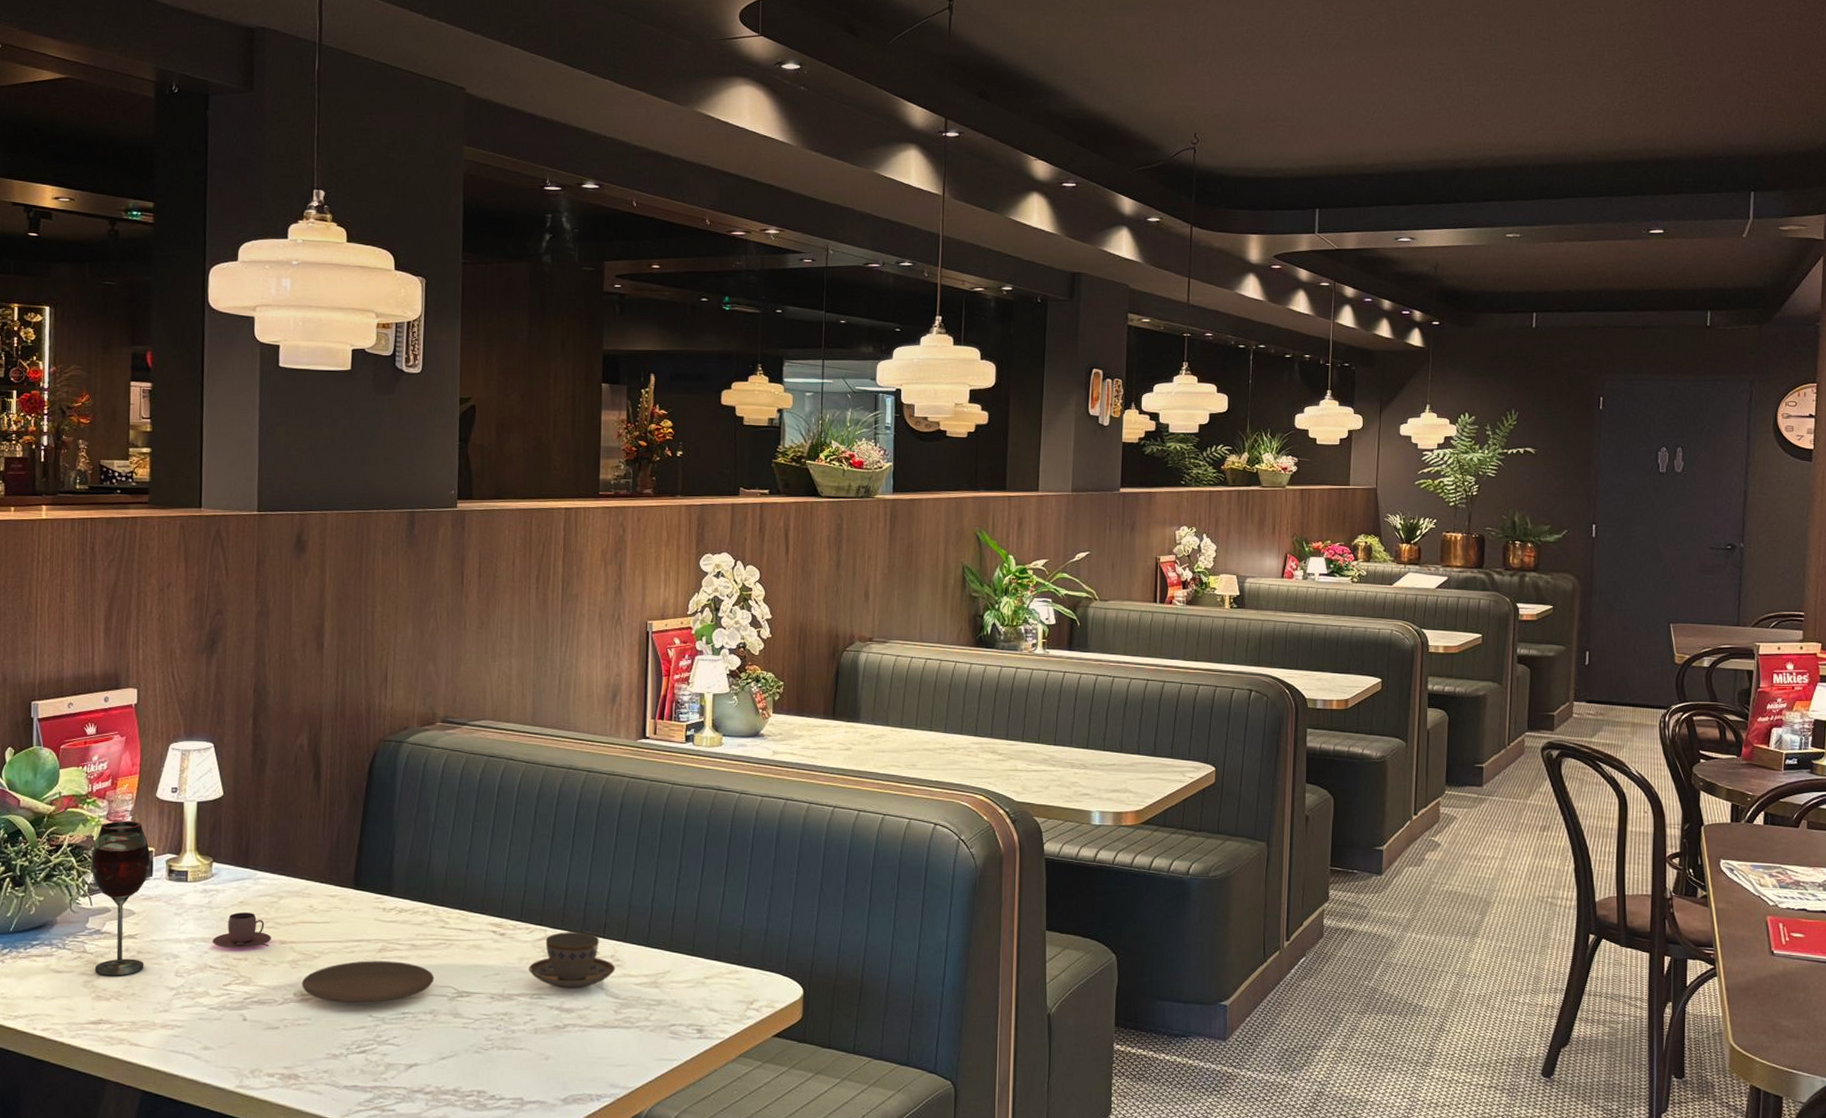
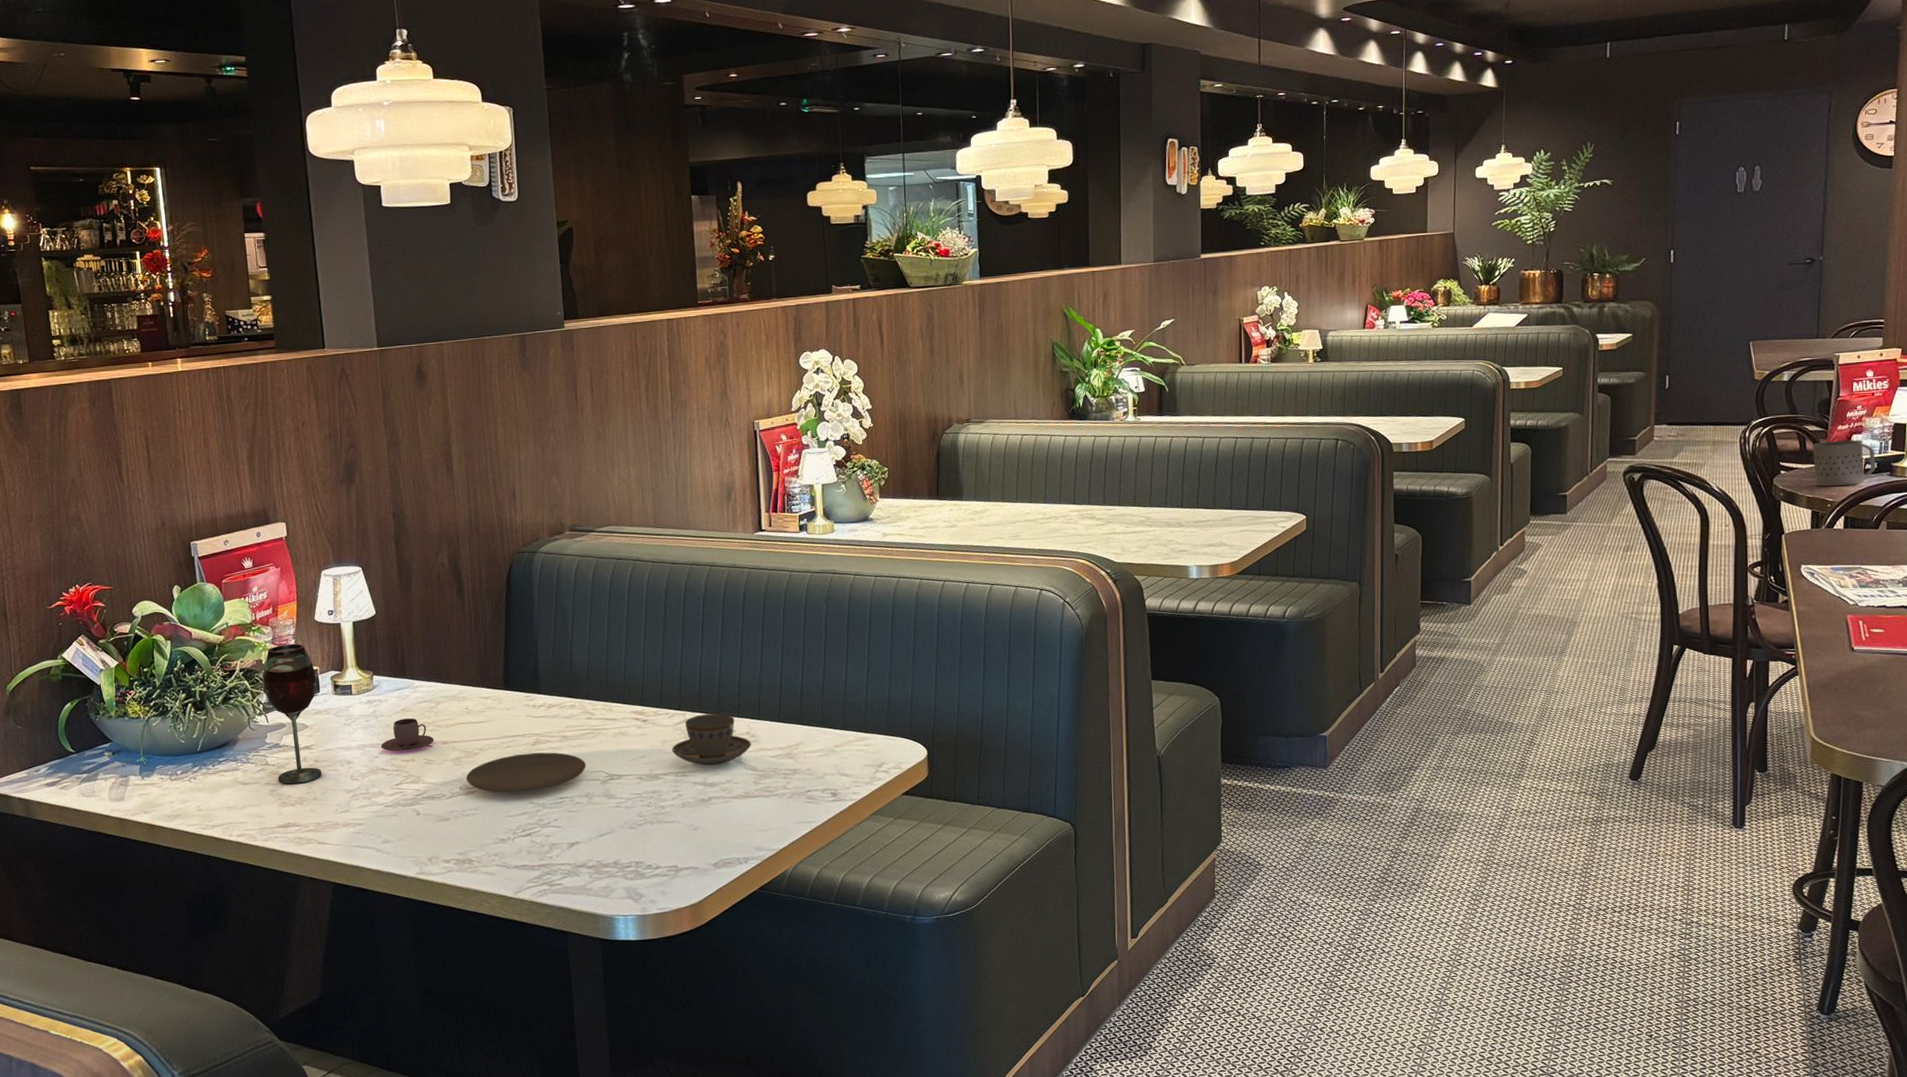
mug: none [1732,732,1795,781] -> present [1812,440,1875,487]

